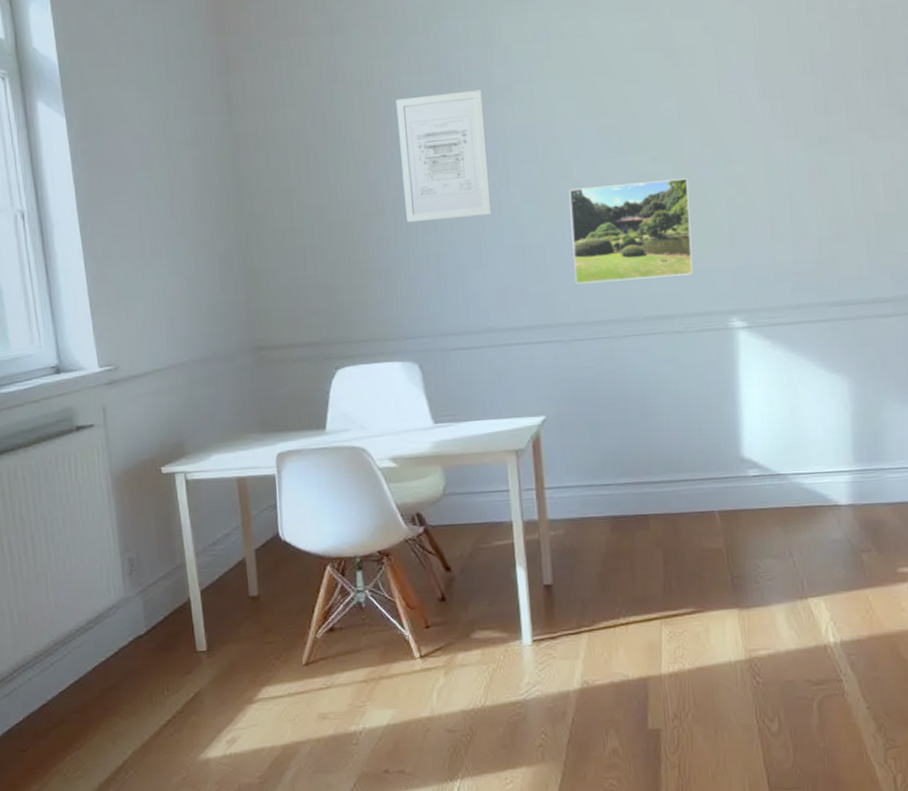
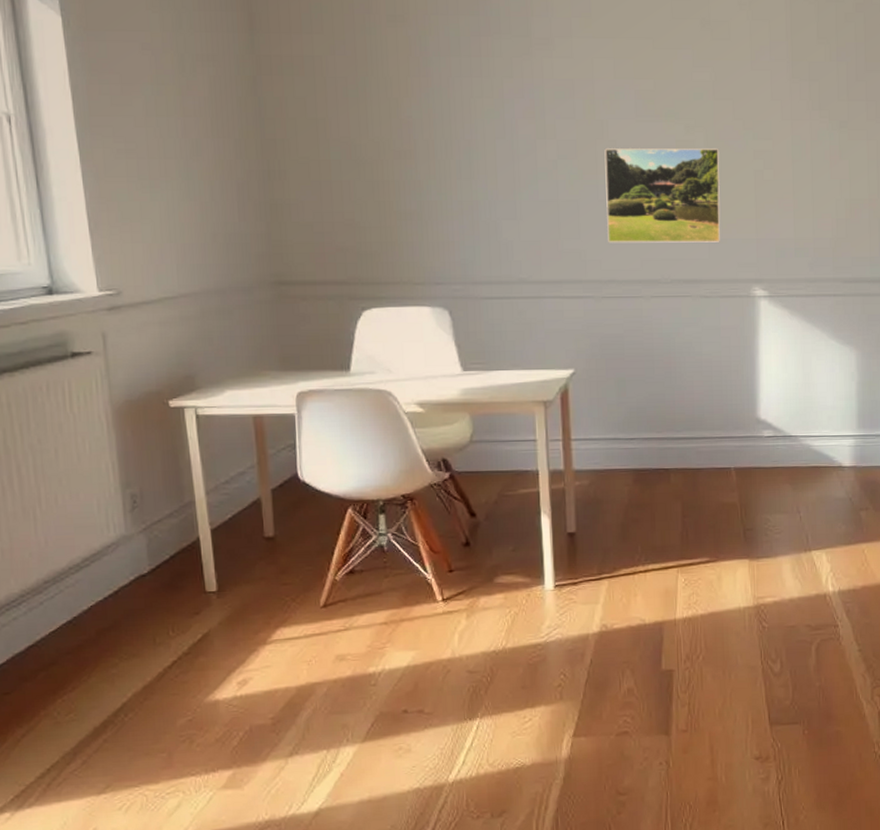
wall art: present [396,89,492,222] -> none [432,38,527,166]

